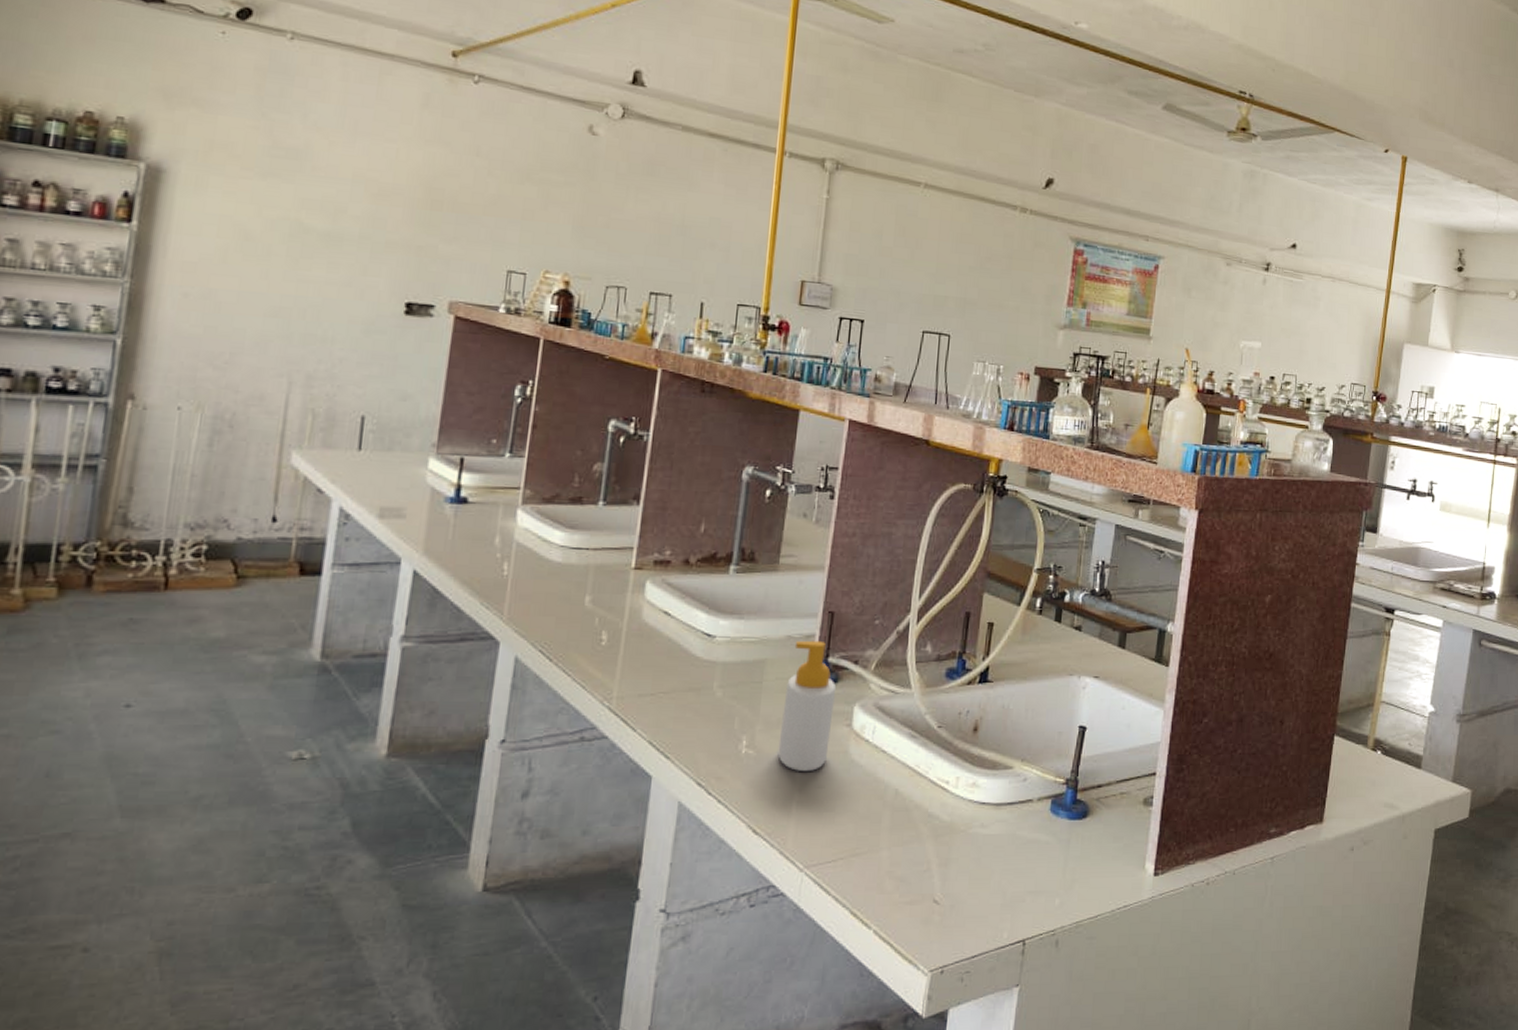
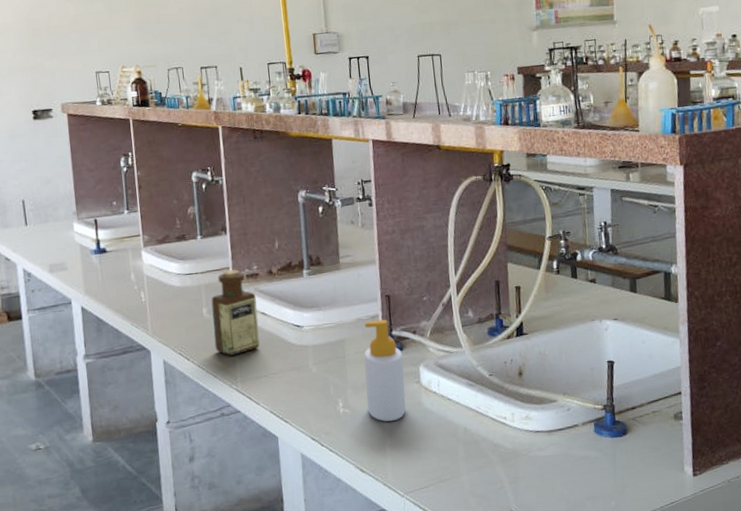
bottle: none [591,551,661,662] -> present [211,270,260,356]

